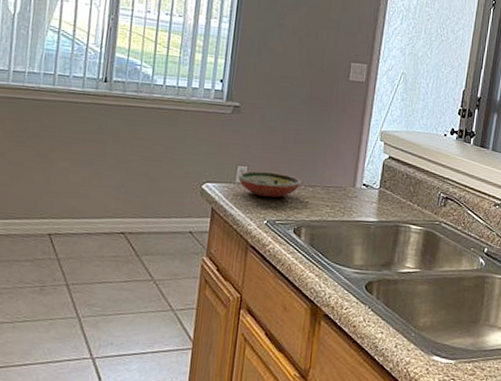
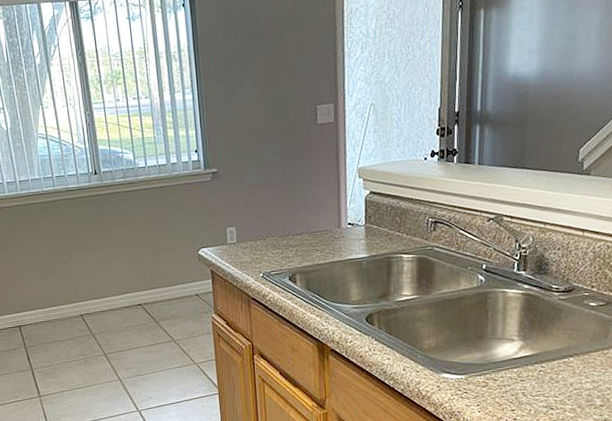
decorative bowl: present [237,171,302,198] -> none [228,227,288,252]

